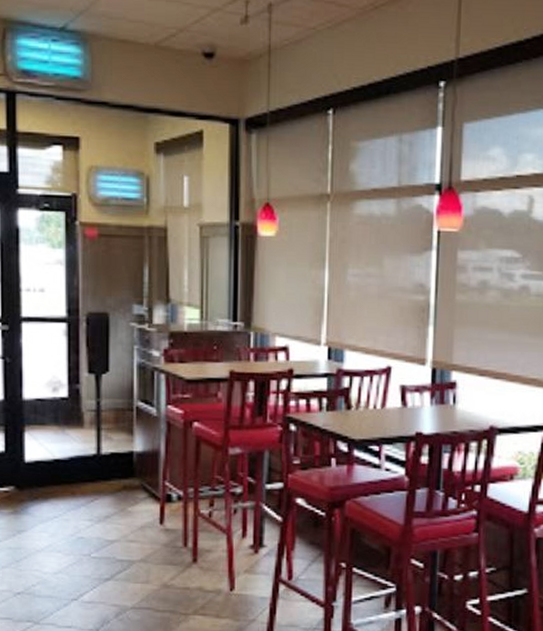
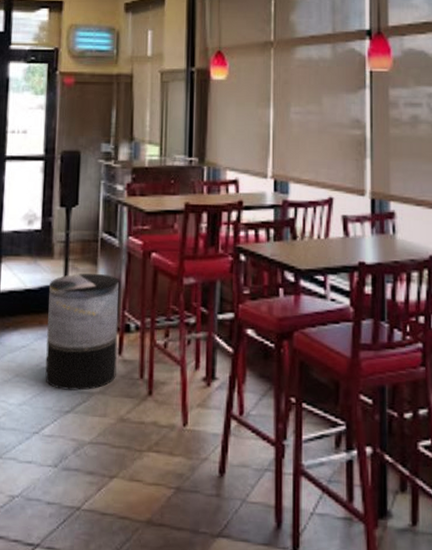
trash can: none [81,443,159,559] -> present [45,273,119,391]

